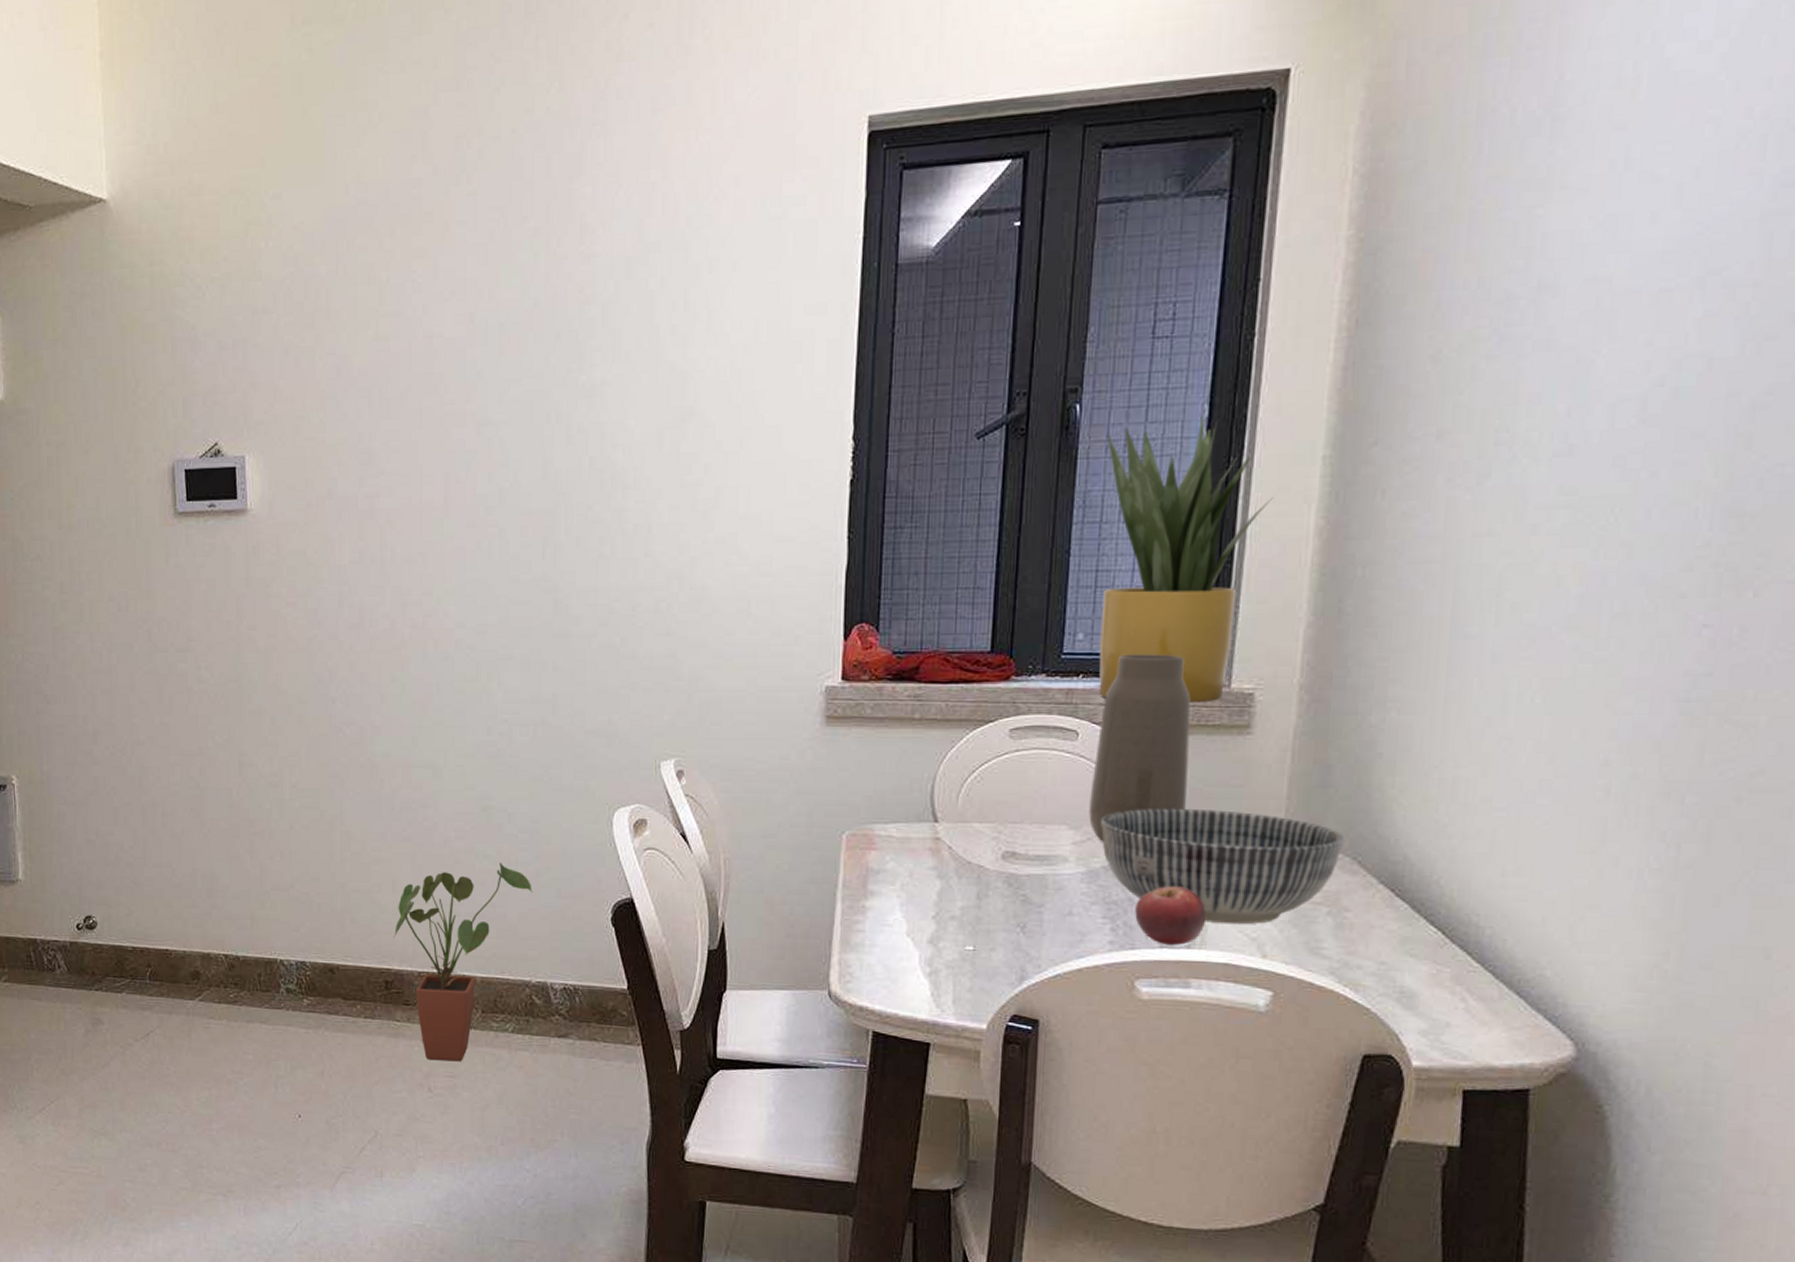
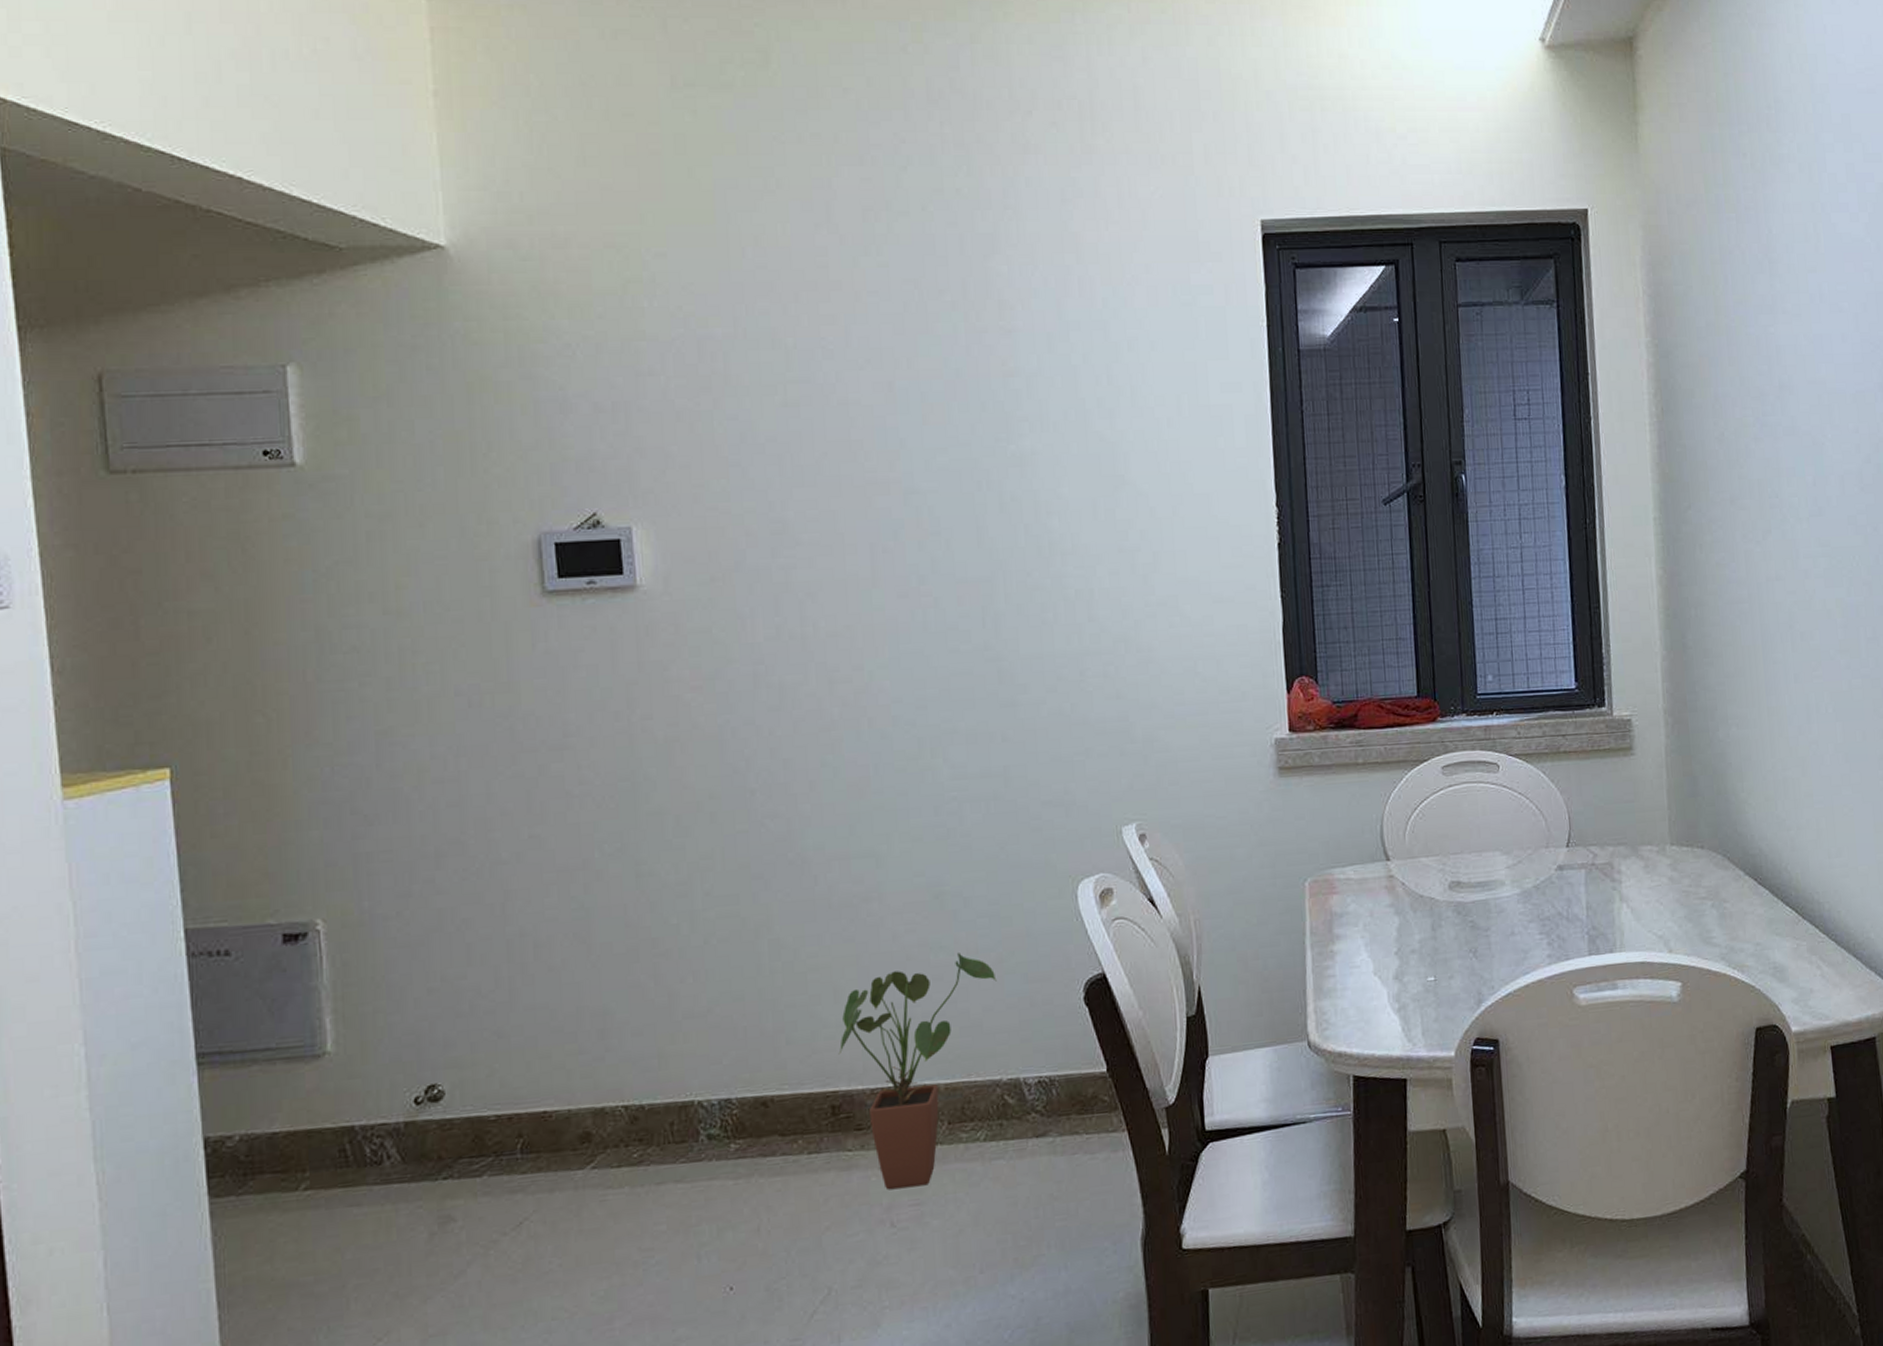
vase: present [1089,654,1191,842] -> none [1515,690,1593,864]
planter: present [1098,413,1274,703] -> none [1490,482,1623,732]
bowl: present [1101,808,1346,925] -> none [1527,824,1716,927]
fruit: present [1135,886,1207,945] -> none [1565,896,1622,952]

